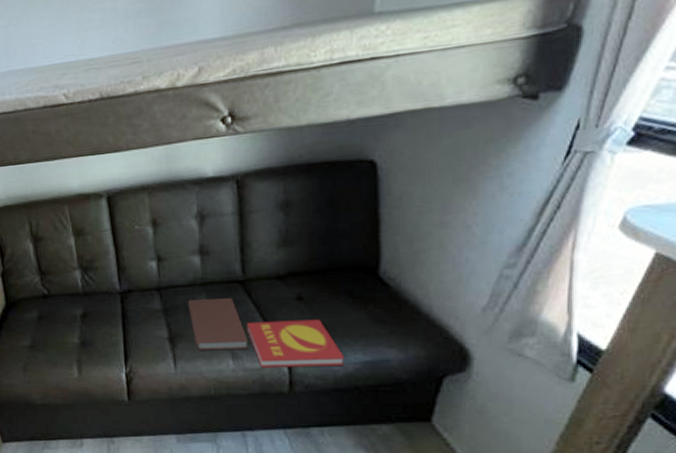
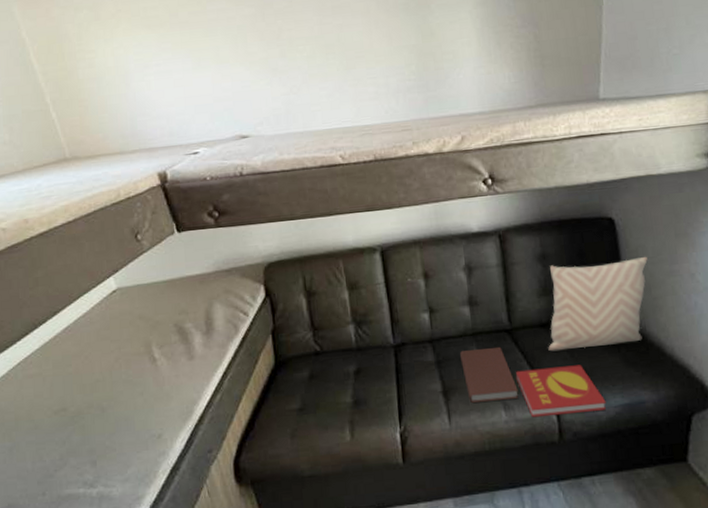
pillow: none [284,205,413,305] -> present [548,256,648,352]

